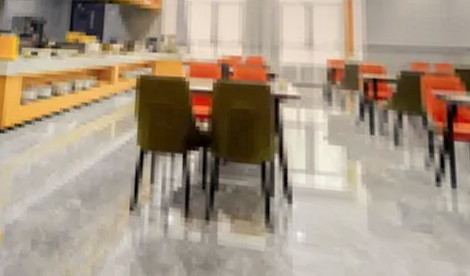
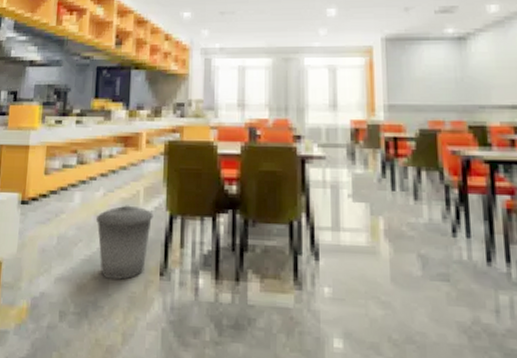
trash can: none [69,138,125,213] -> present [97,205,154,280]

